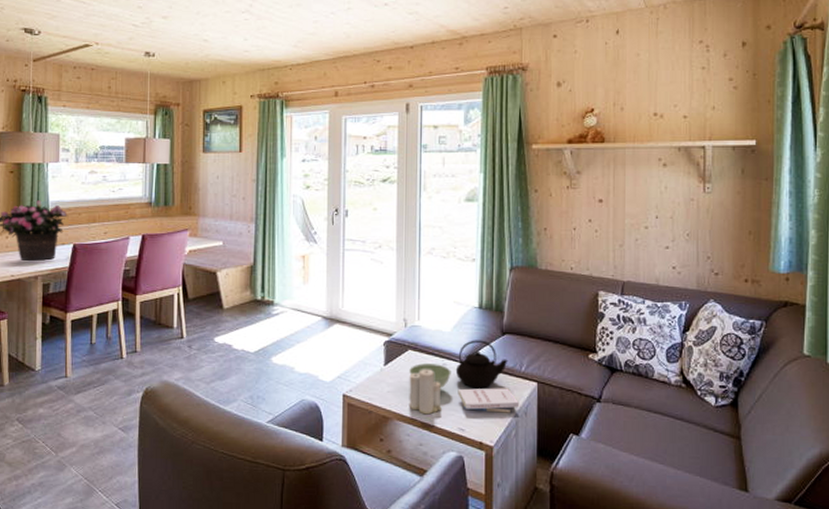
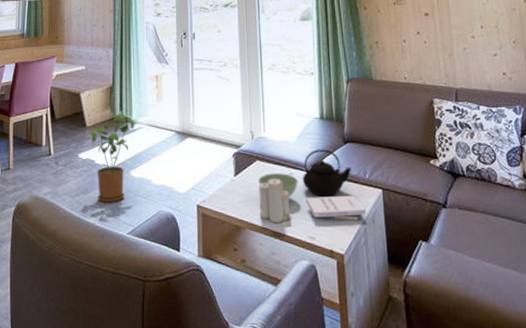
house plant: none [227,295,282,390] -> present [90,113,139,203]

